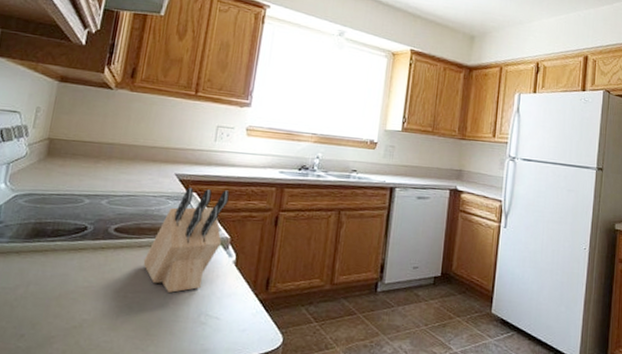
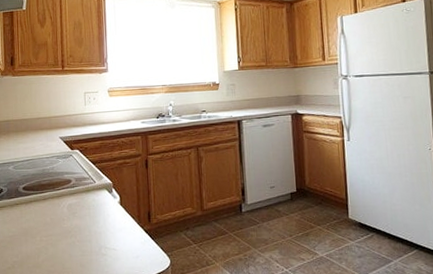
knife block: present [143,188,230,293] -> none [49,144,106,233]

